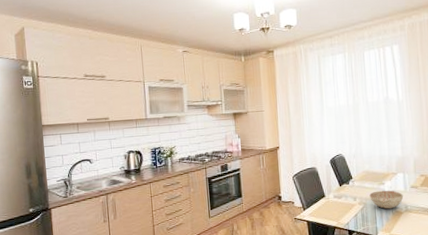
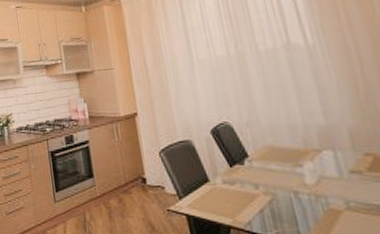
decorative bowl: present [369,190,404,209] -> none [279,175,340,205]

